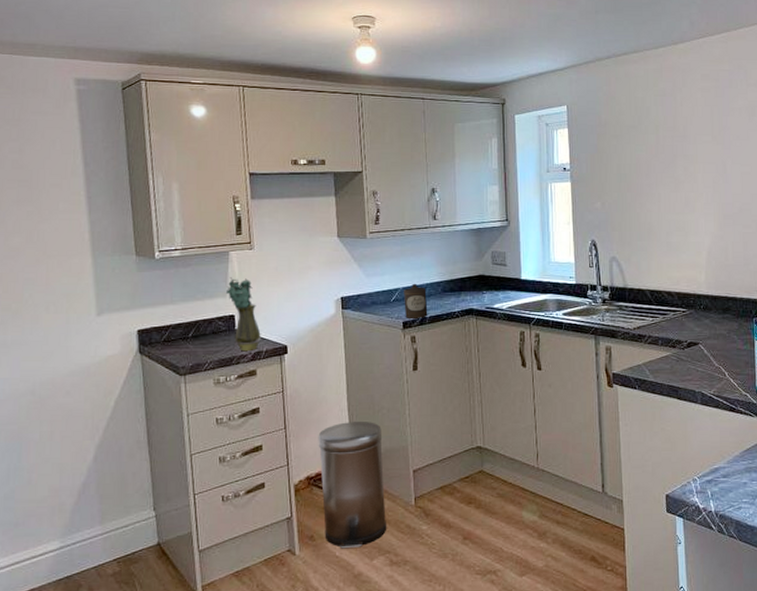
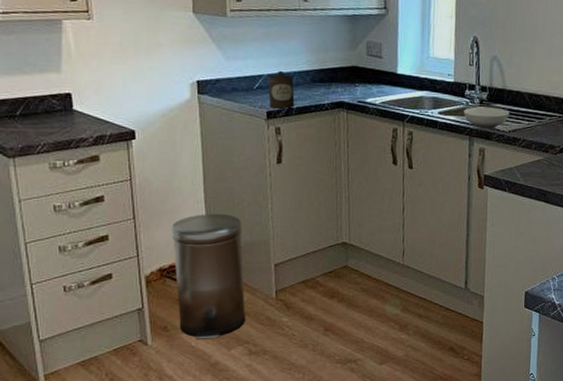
vase: present [225,277,261,352] -> none [59,50,104,135]
bowl: none [587,306,633,327] -> present [464,106,510,129]

